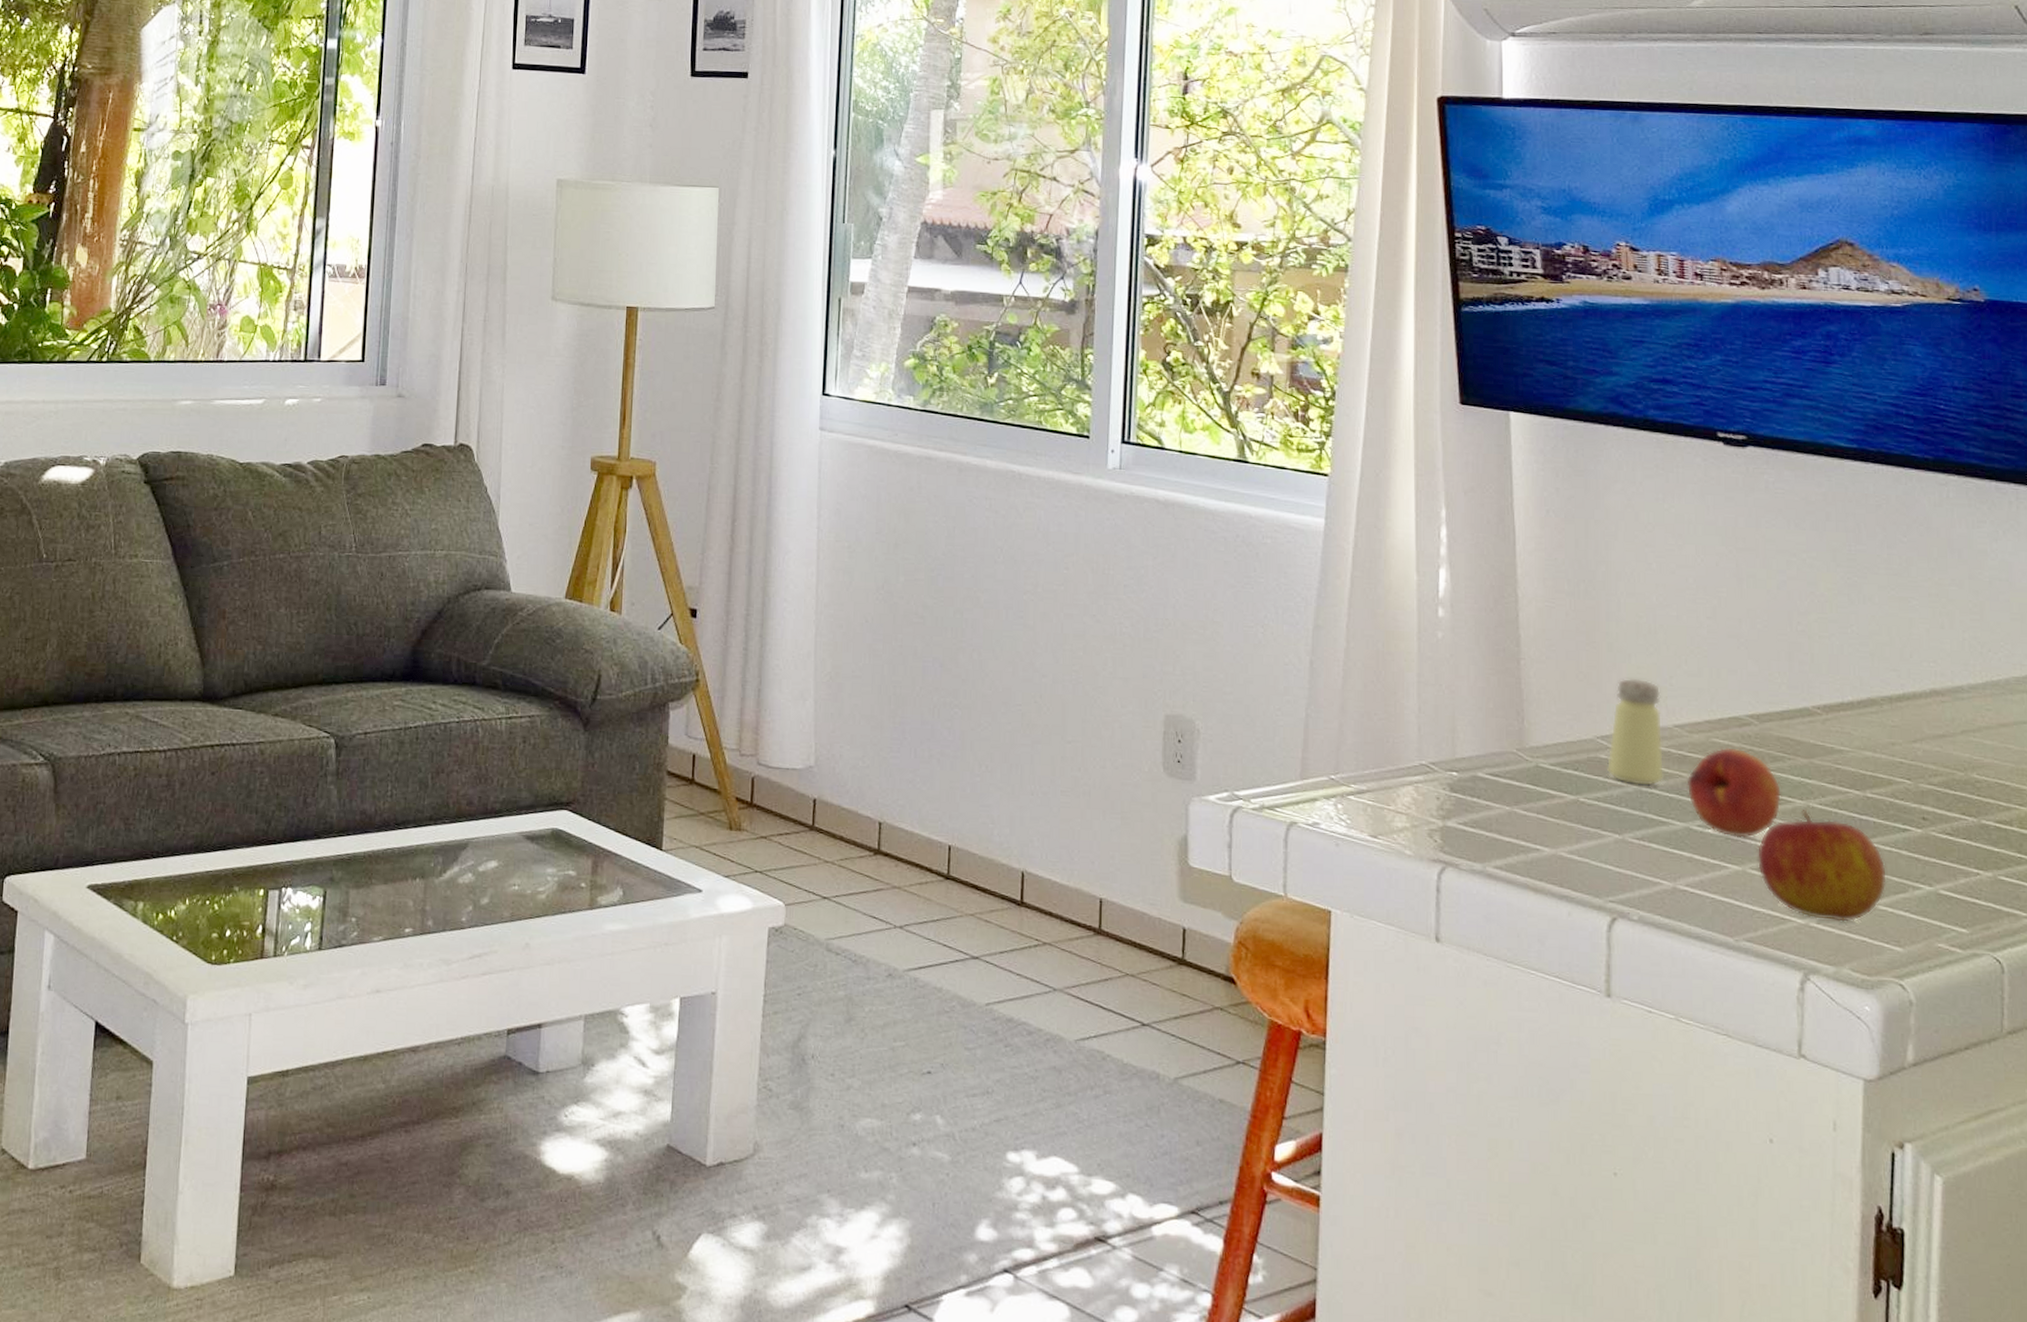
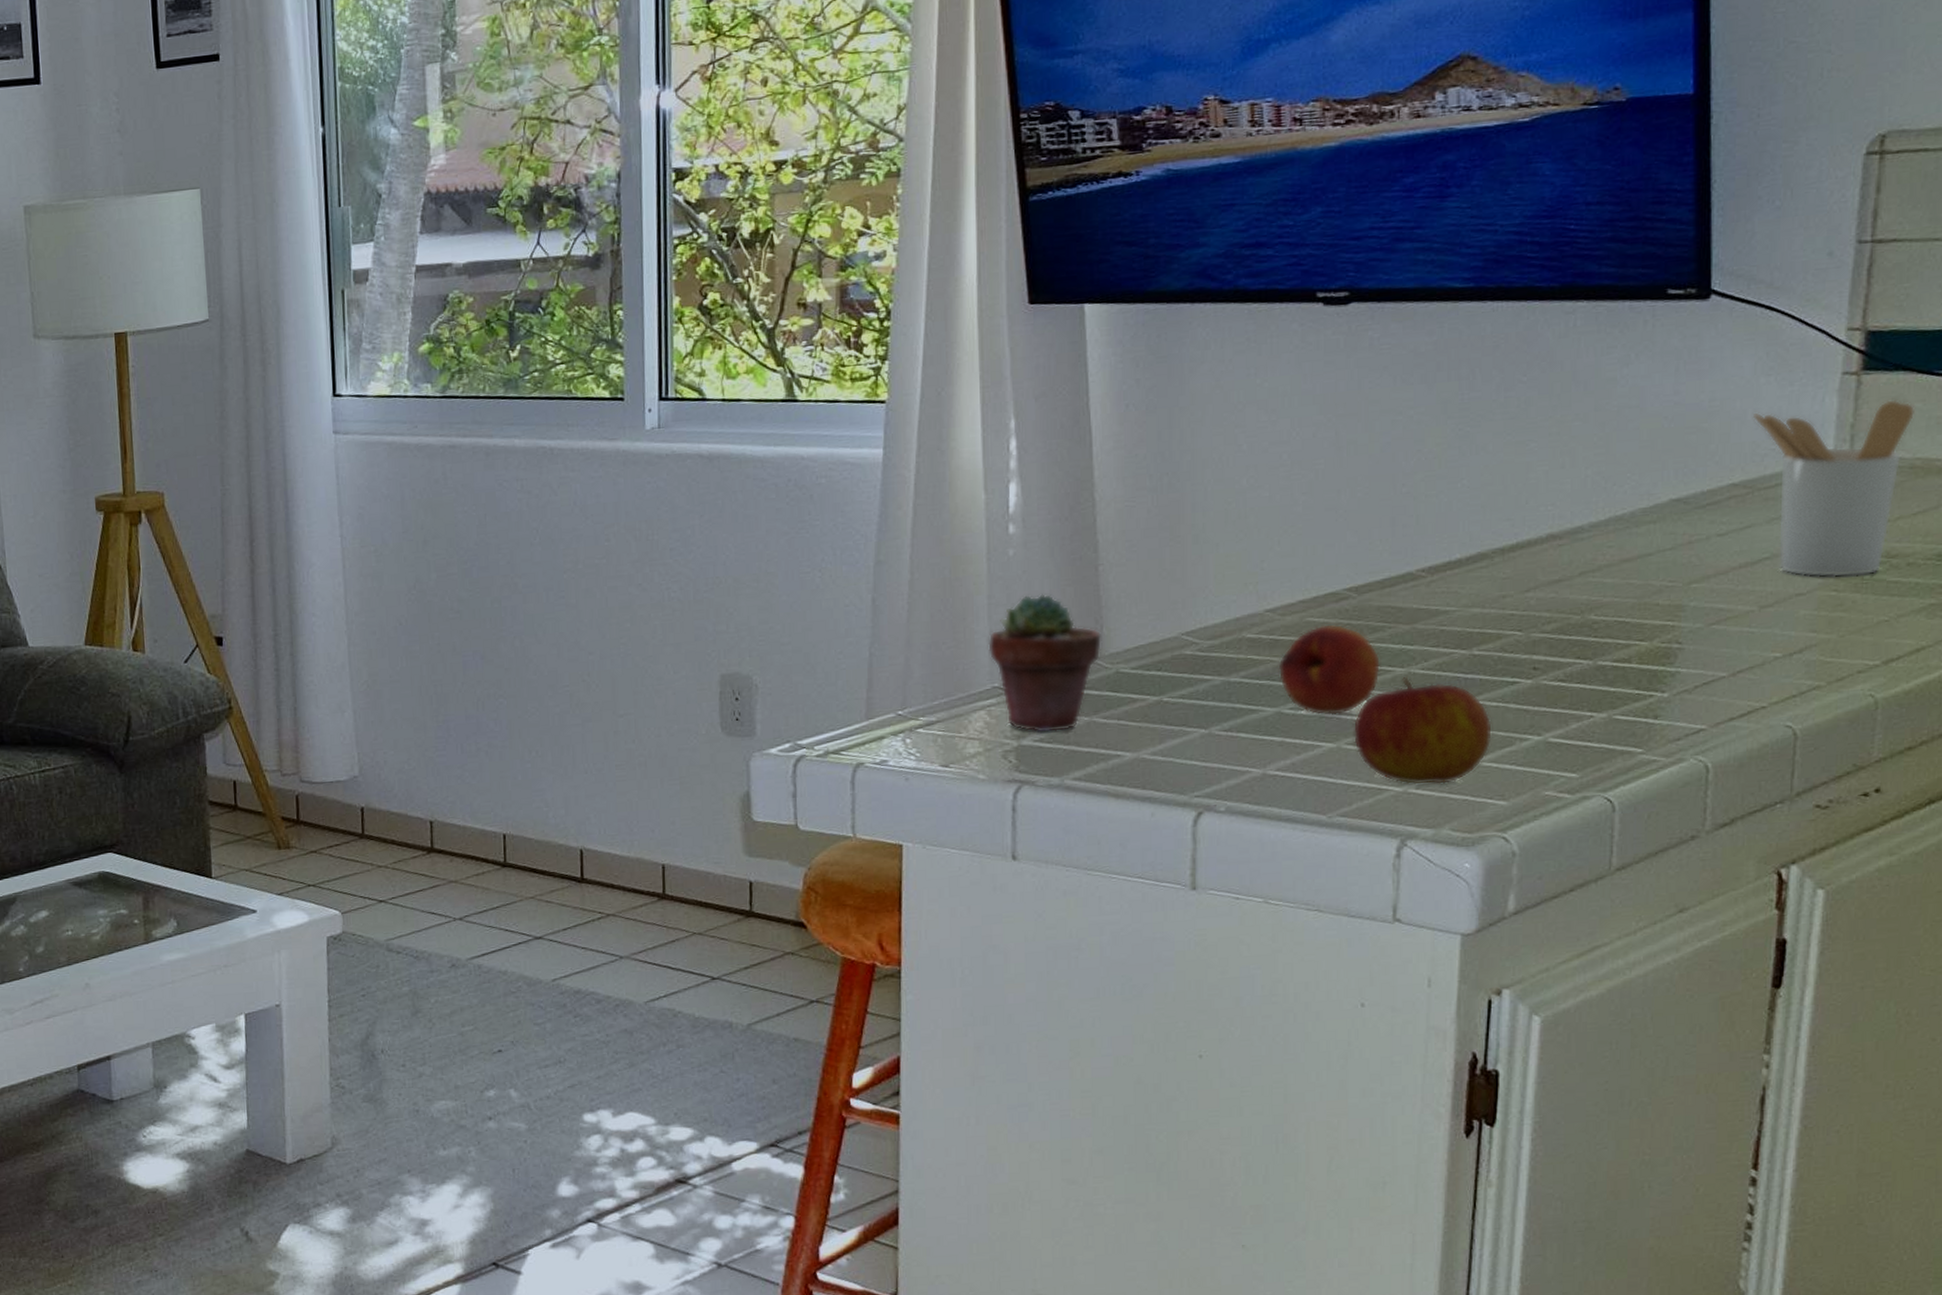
potted succulent: none [1417,678,1523,818] -> present [988,594,1102,734]
saltshaker: present [1606,678,1665,786] -> none [1192,567,1255,677]

